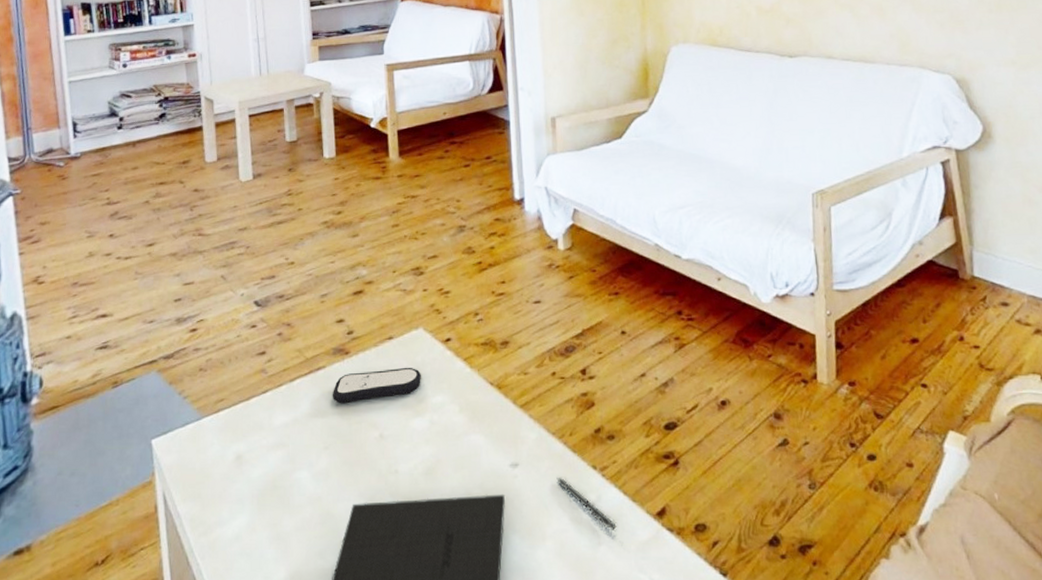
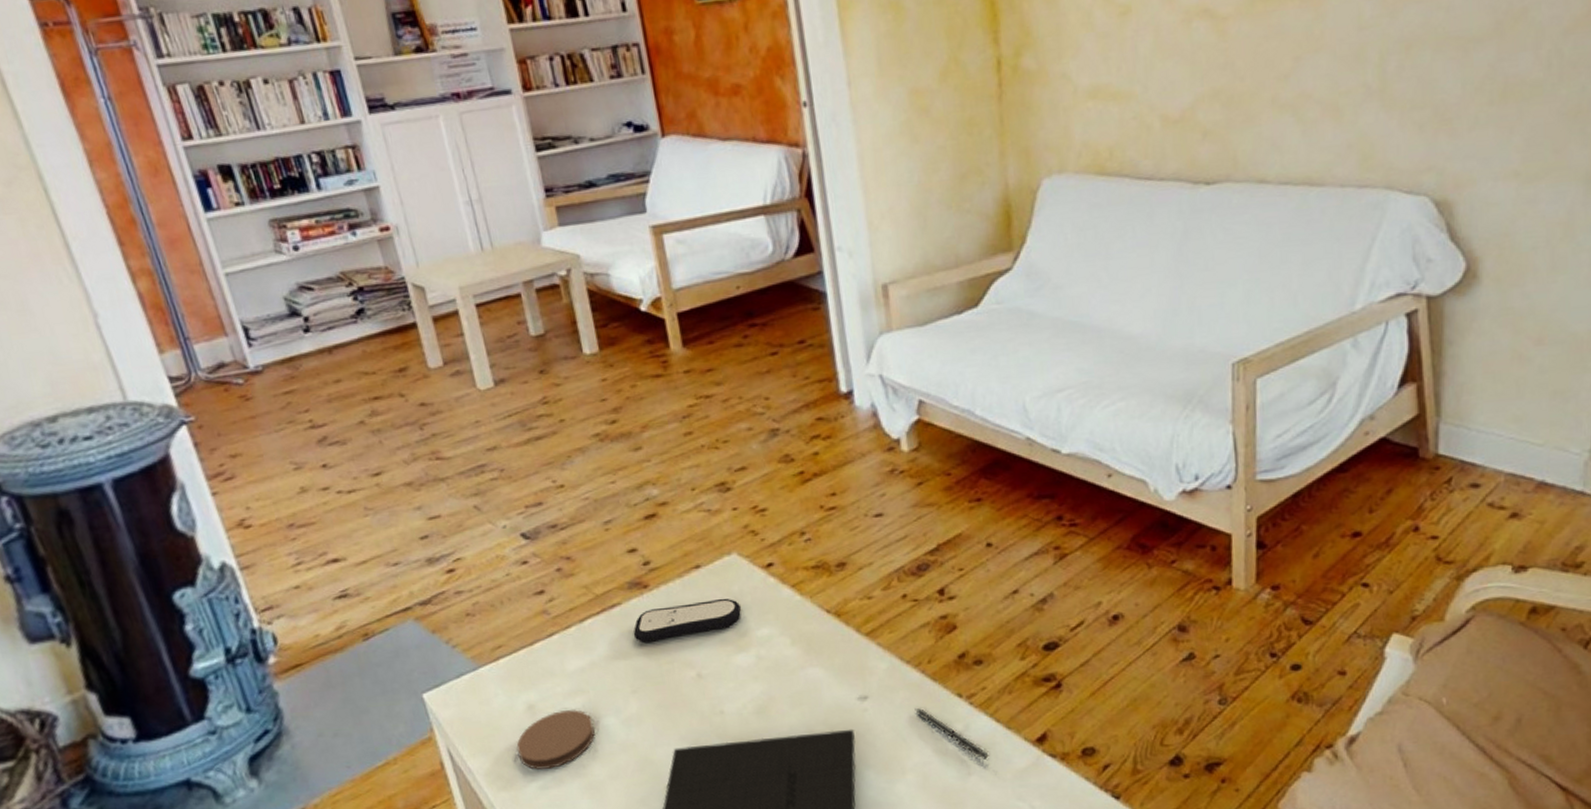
coaster: none [221,462,288,517] -> present [516,710,595,770]

